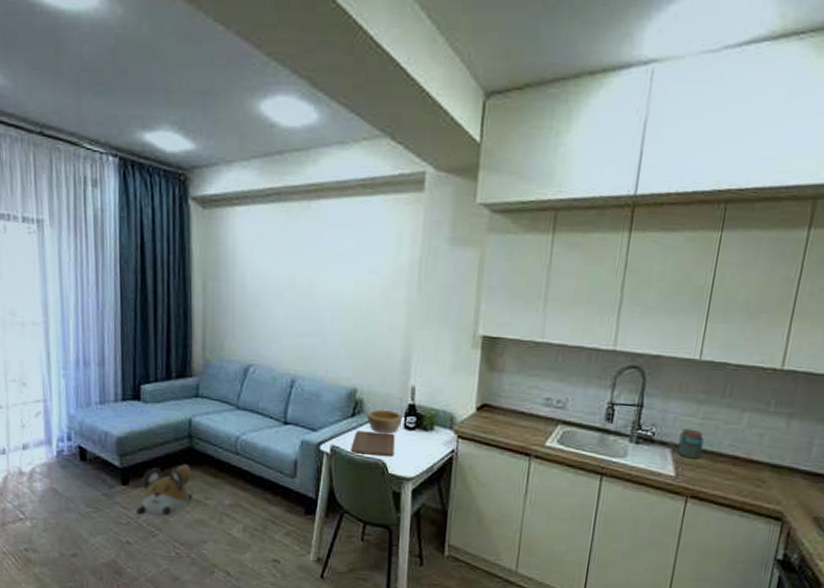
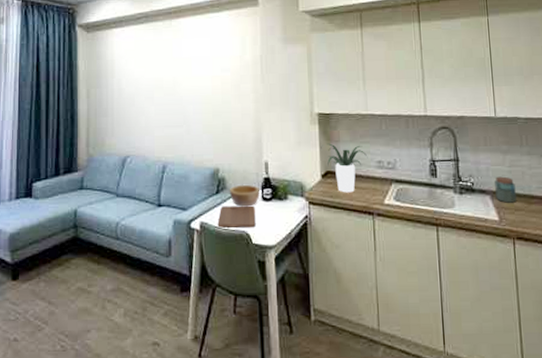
plush toy: present [135,464,193,517] -> none [24,254,78,310]
potted plant: none [480,372,535,430] -> present [321,143,368,193]

